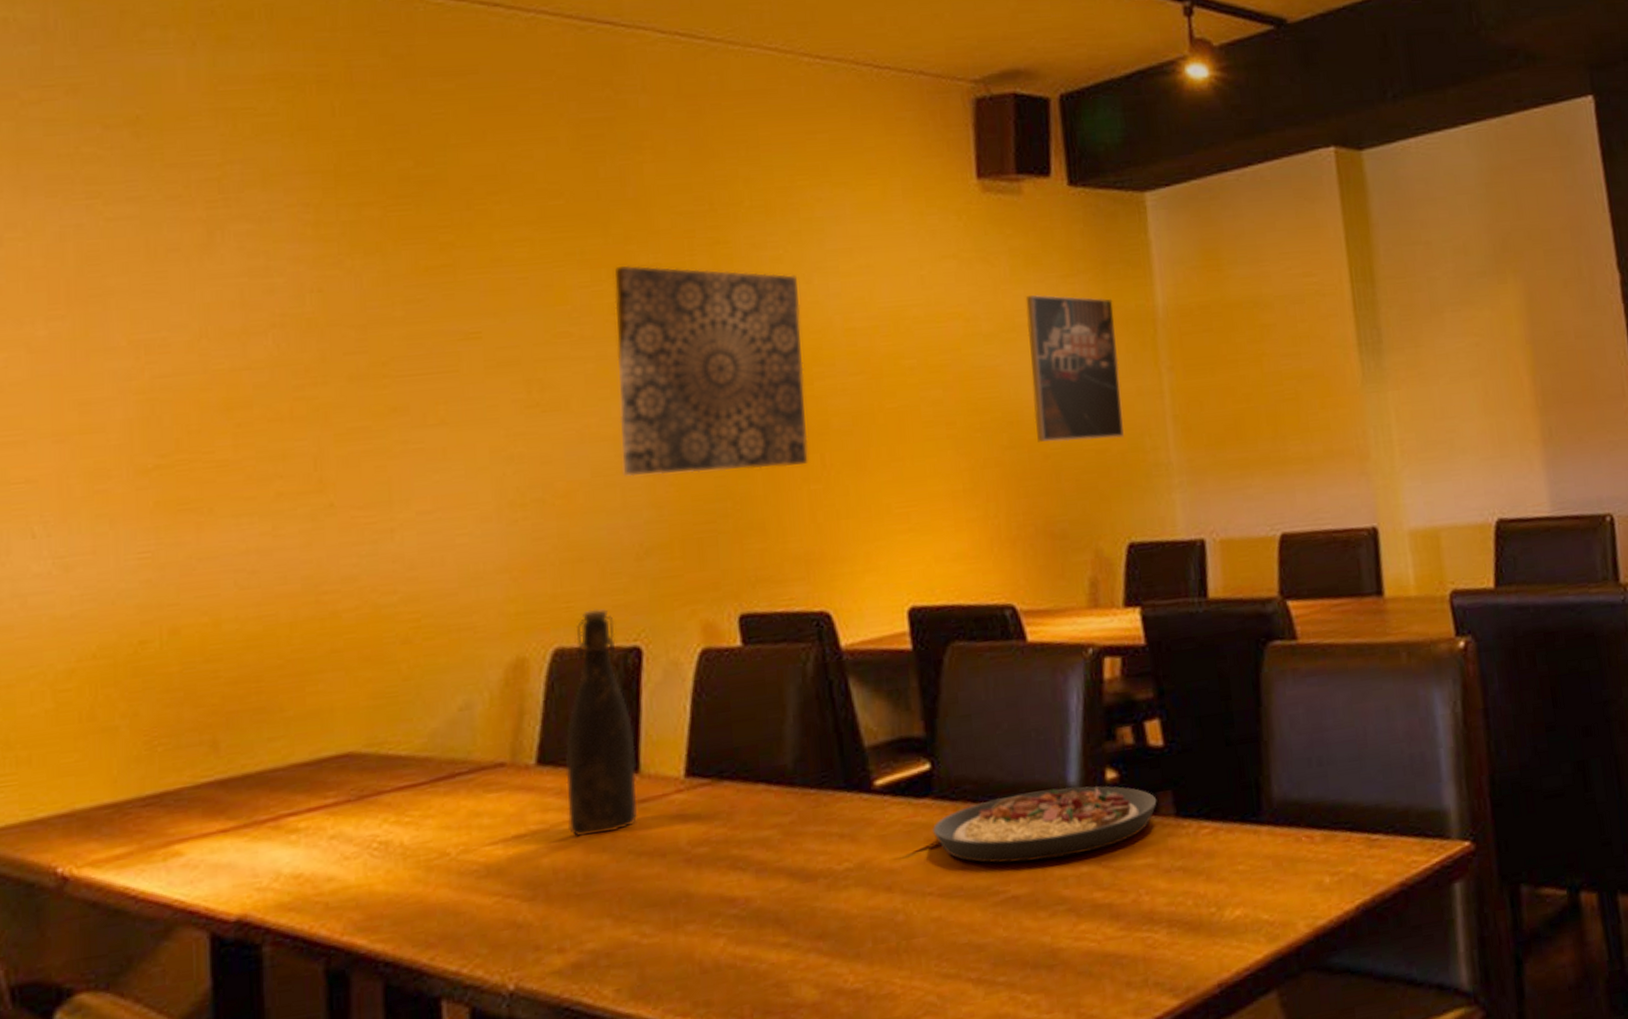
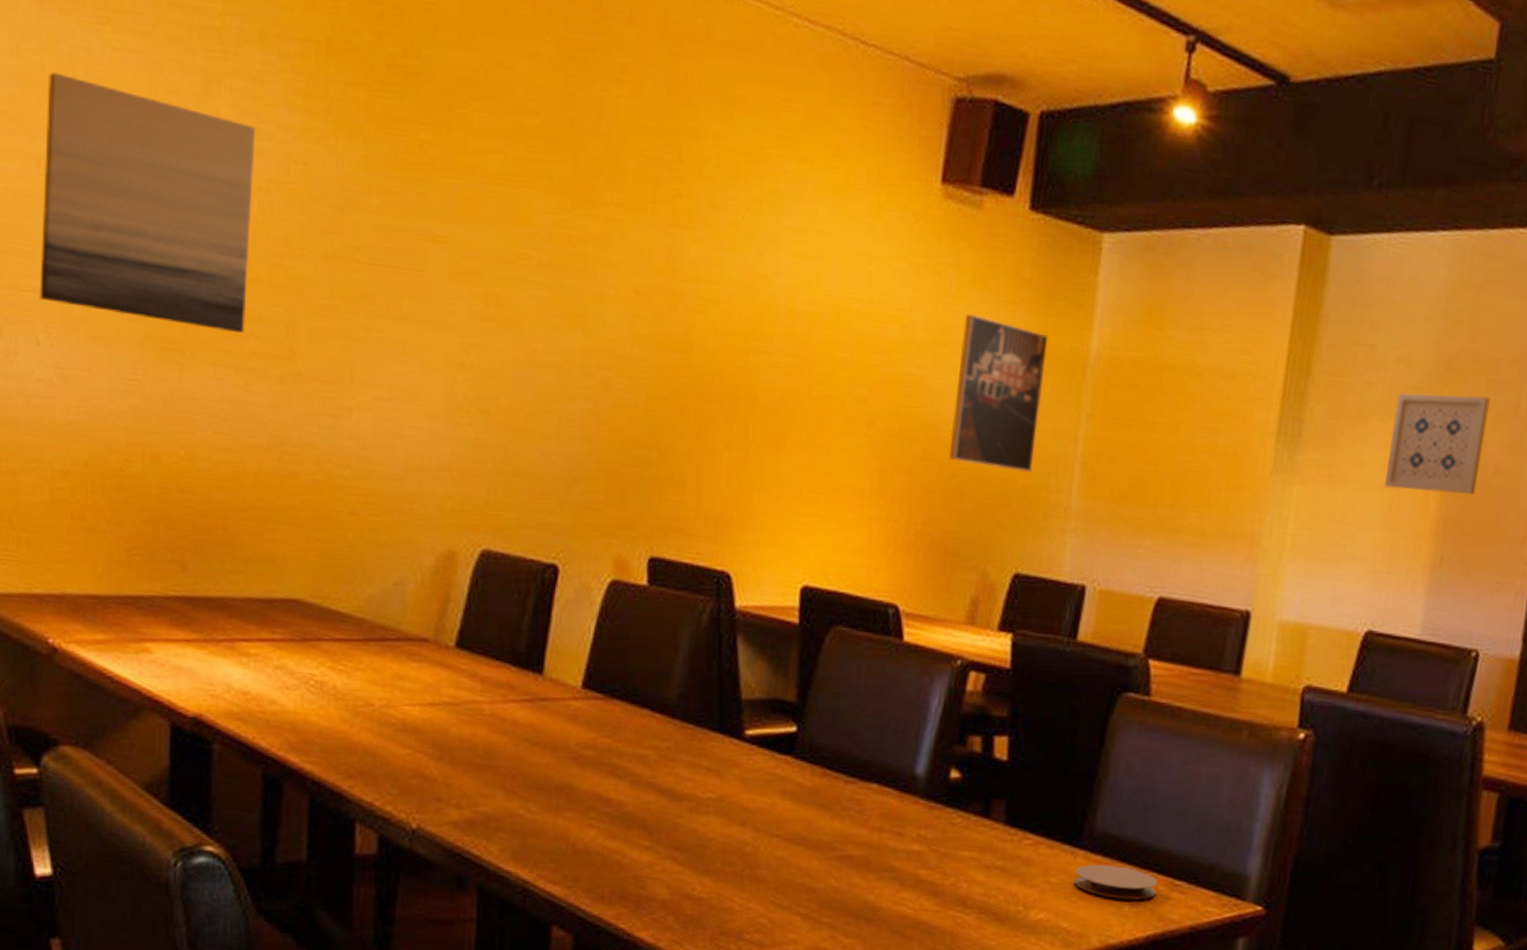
wall art: none [32,254,268,489] -> present [39,72,256,334]
bottle: present [565,609,637,838] -> none [477,521,543,720]
wall art: present [614,265,809,477] -> none [562,199,750,432]
plate: present [933,786,1157,863] -> none [789,770,991,835]
coaster: none [1263,833,1355,873] -> present [1074,864,1158,900]
wall art: none [1464,267,1564,374] -> present [1384,392,1490,495]

